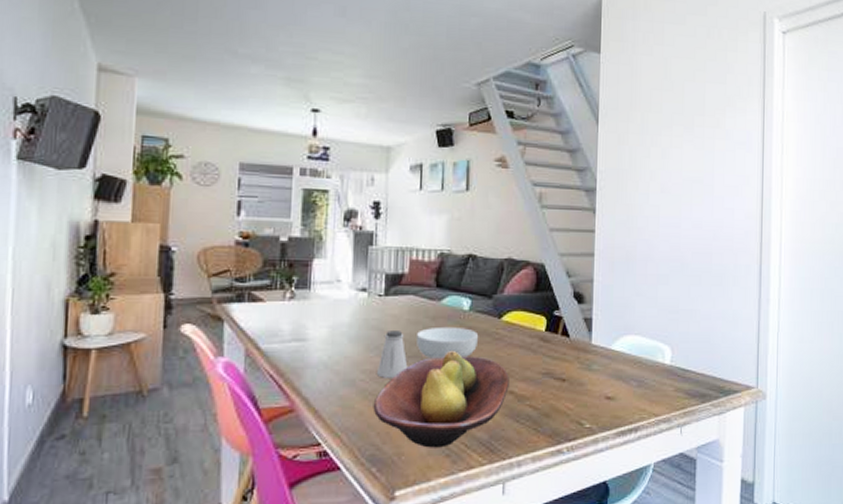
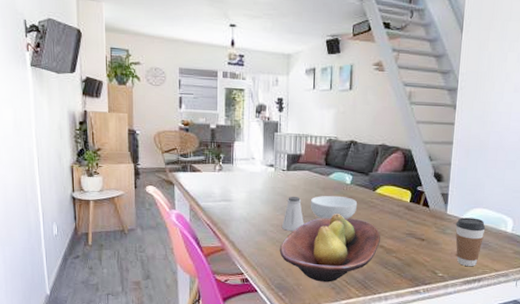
coffee cup: none [603,348,640,413] -> present [455,217,486,267]

